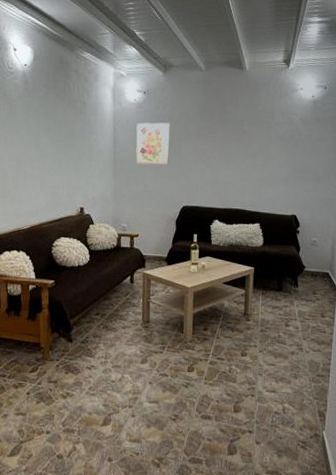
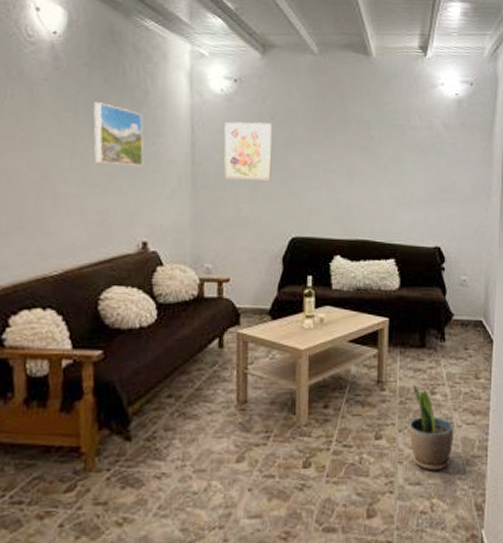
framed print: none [50,111,82,155] -> present [93,102,144,166]
potted plant: none [267,317,303,384] -> present [409,384,454,471]

